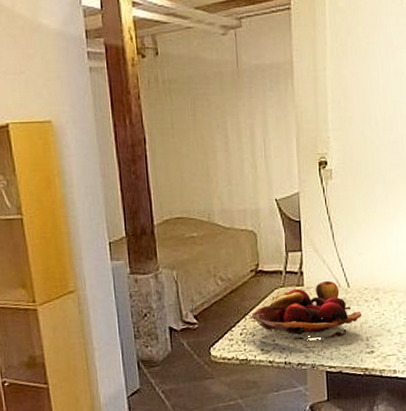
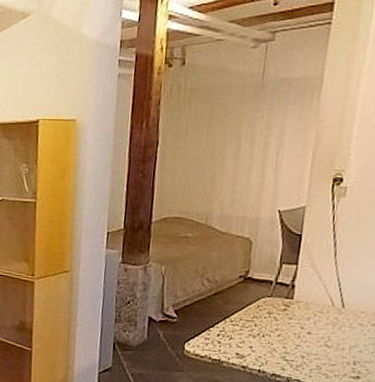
fruit basket: present [251,288,362,341] -> none [232,300,354,356]
apple: present [316,280,339,301] -> none [305,297,332,318]

